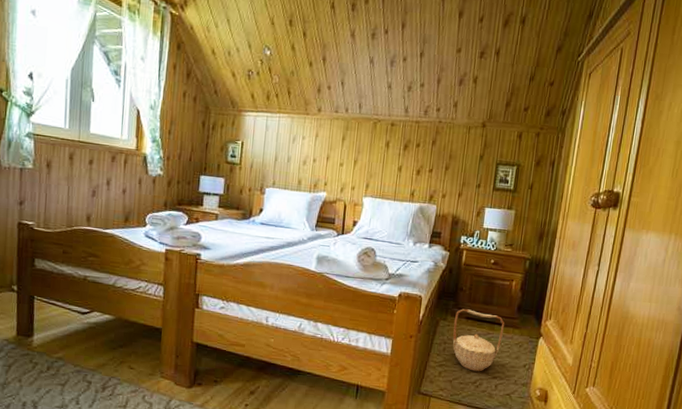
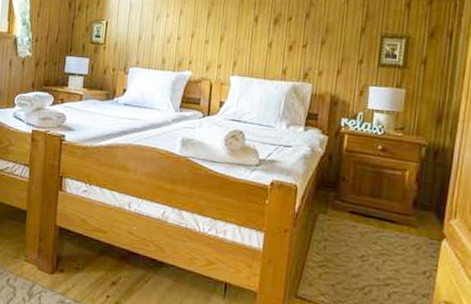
basket: present [452,309,504,372] -> none [334,201,397,277]

